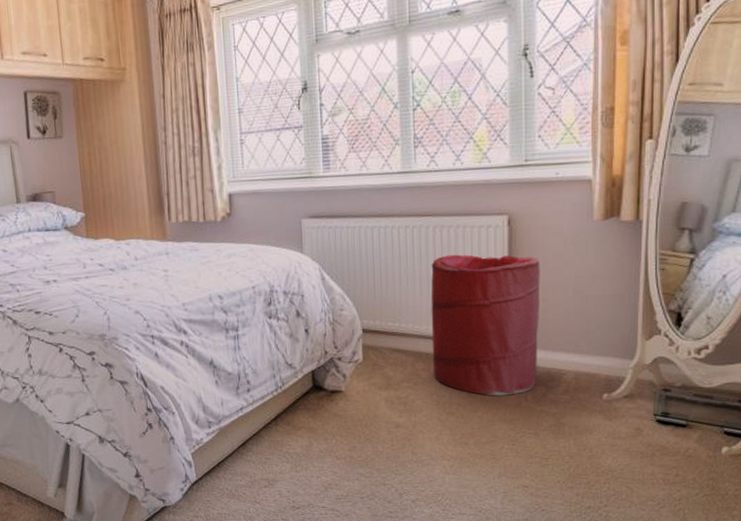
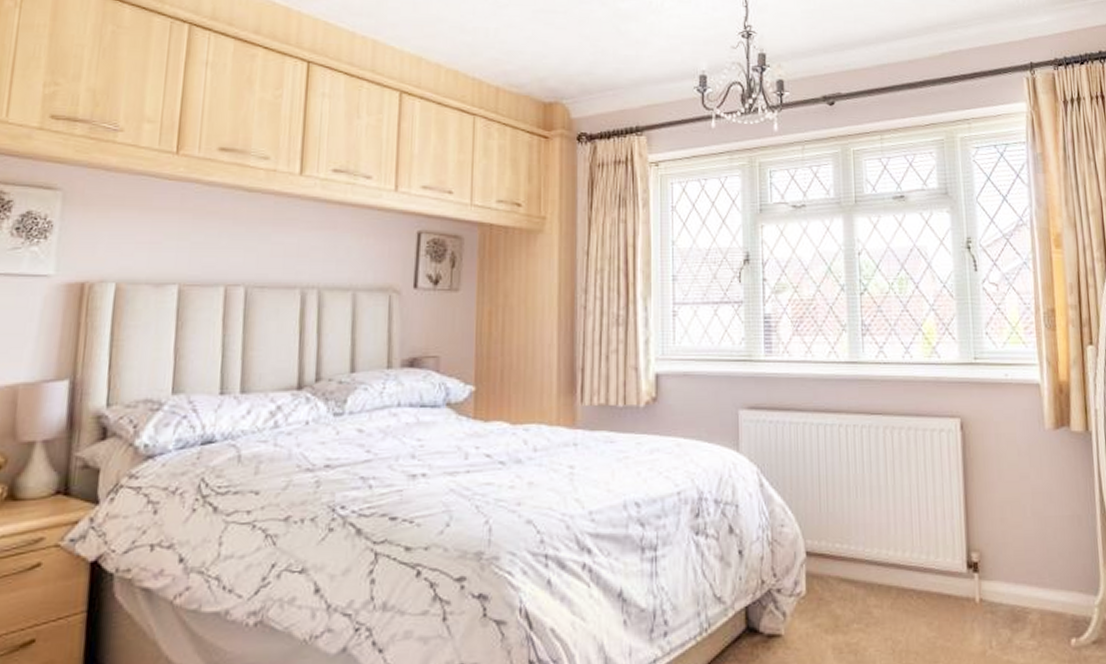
laundry hamper: present [430,254,540,396] -> none [882,461,1001,642]

